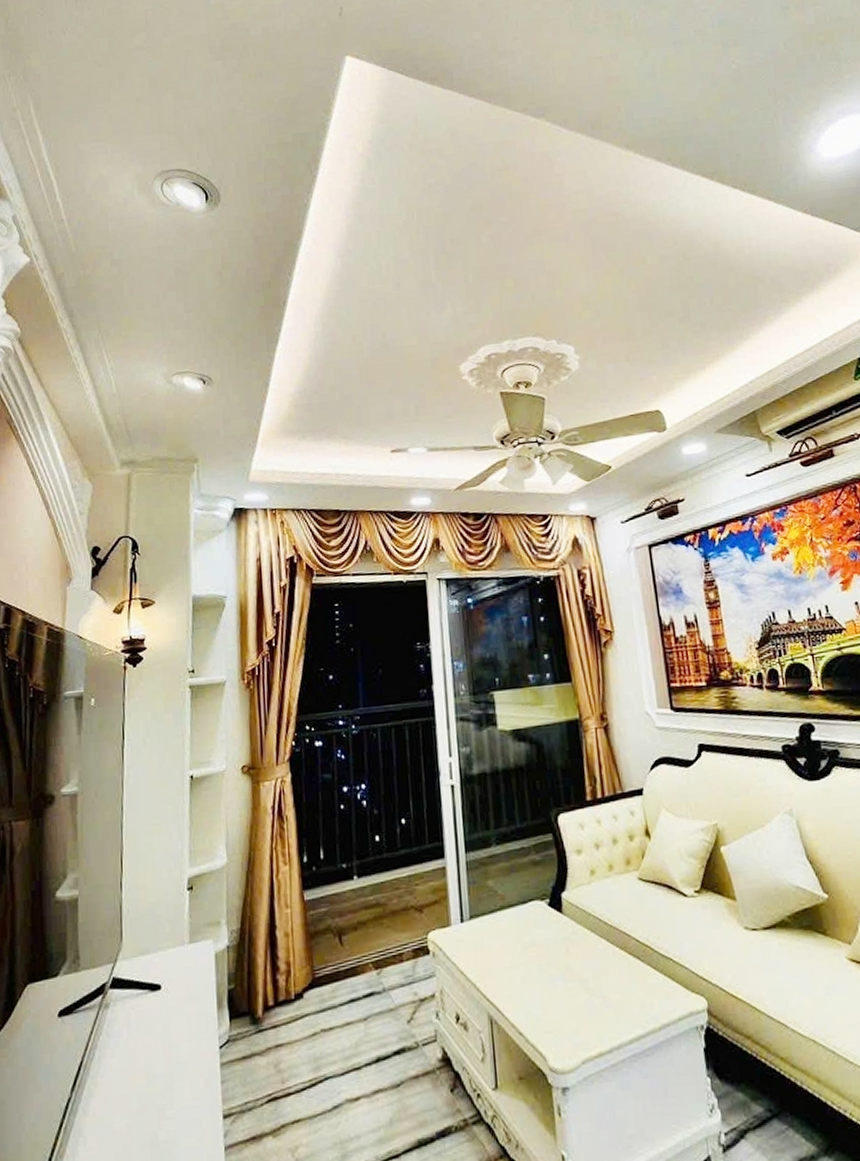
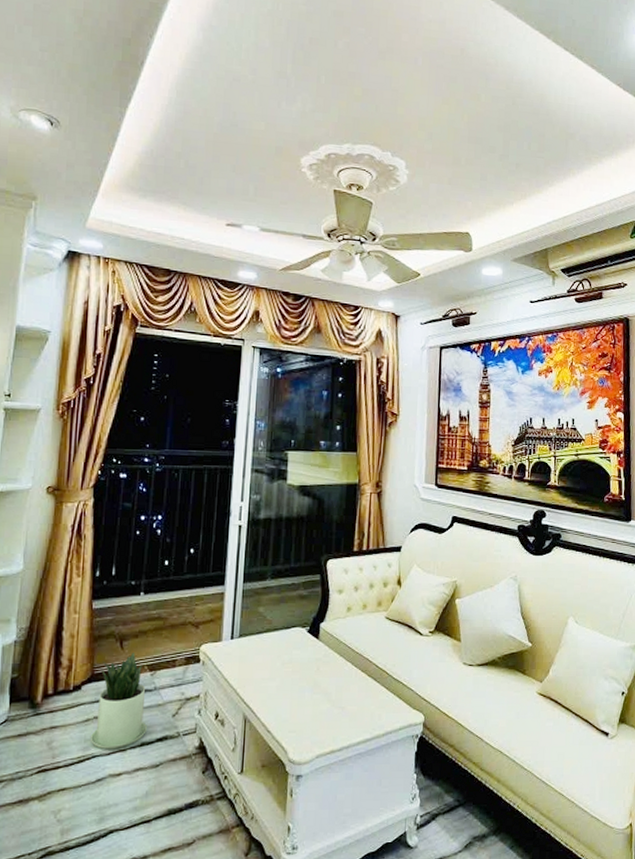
planter: none [319,949,382,1068] -> present [90,653,148,749]

